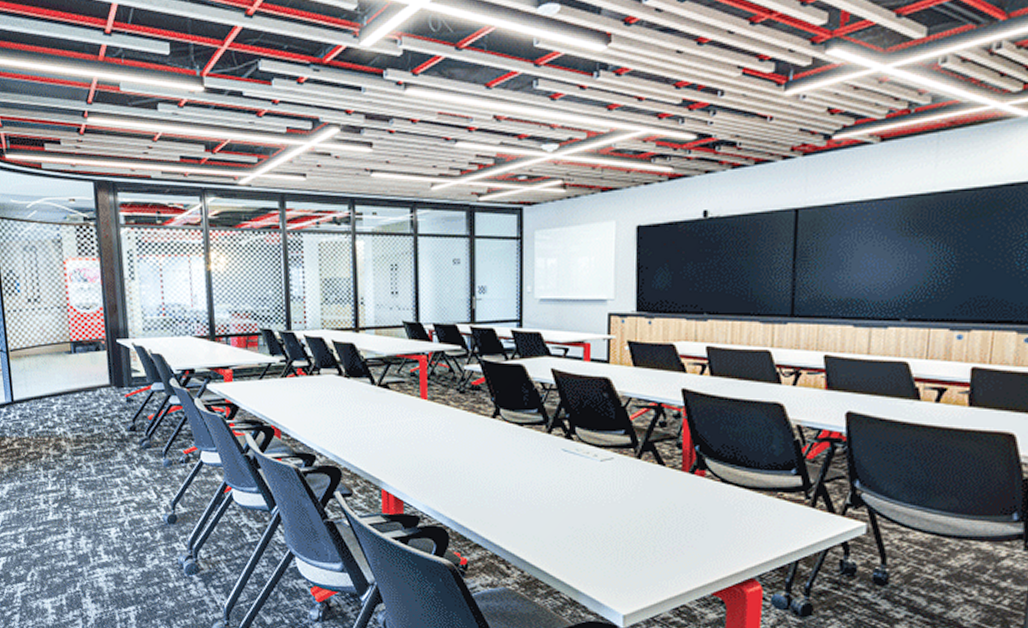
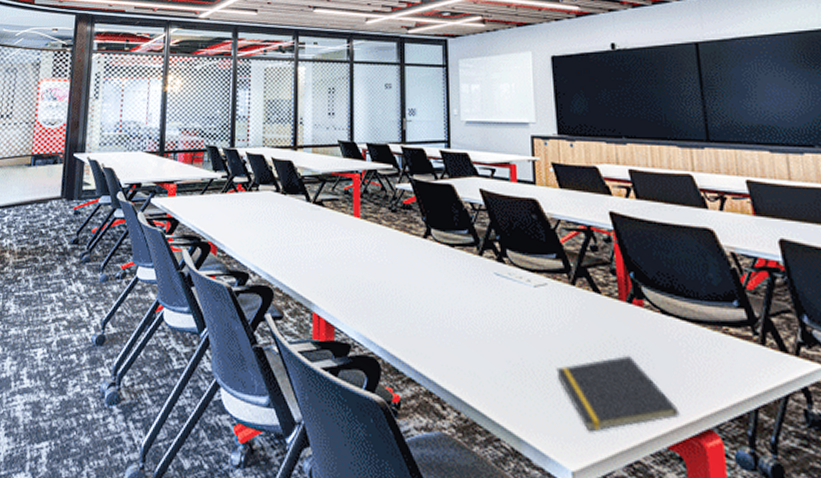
notepad: none [616,520,727,584] -> present [556,356,680,432]

